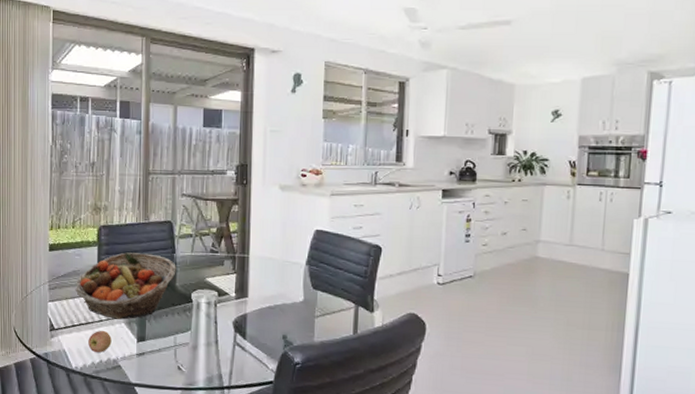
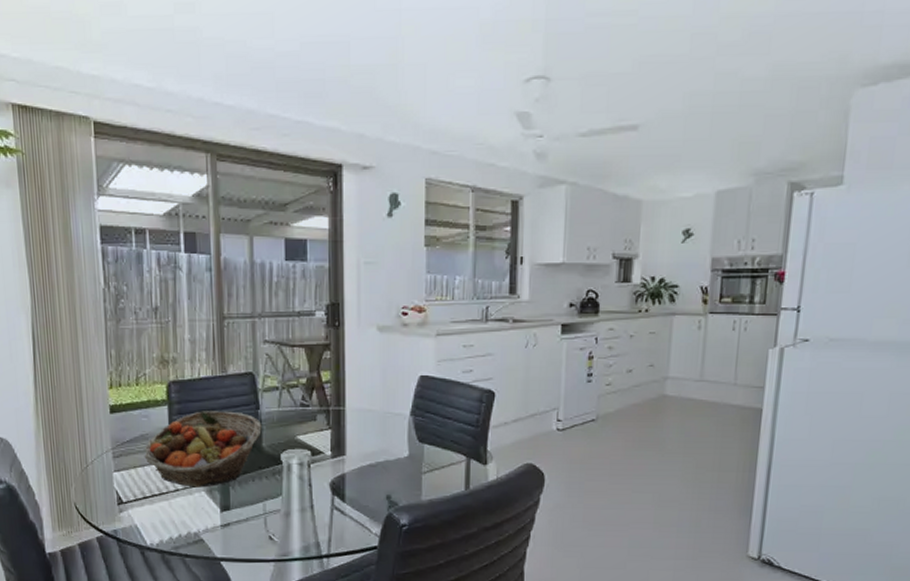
apple: present [88,330,112,352] -> none [164,500,191,526]

